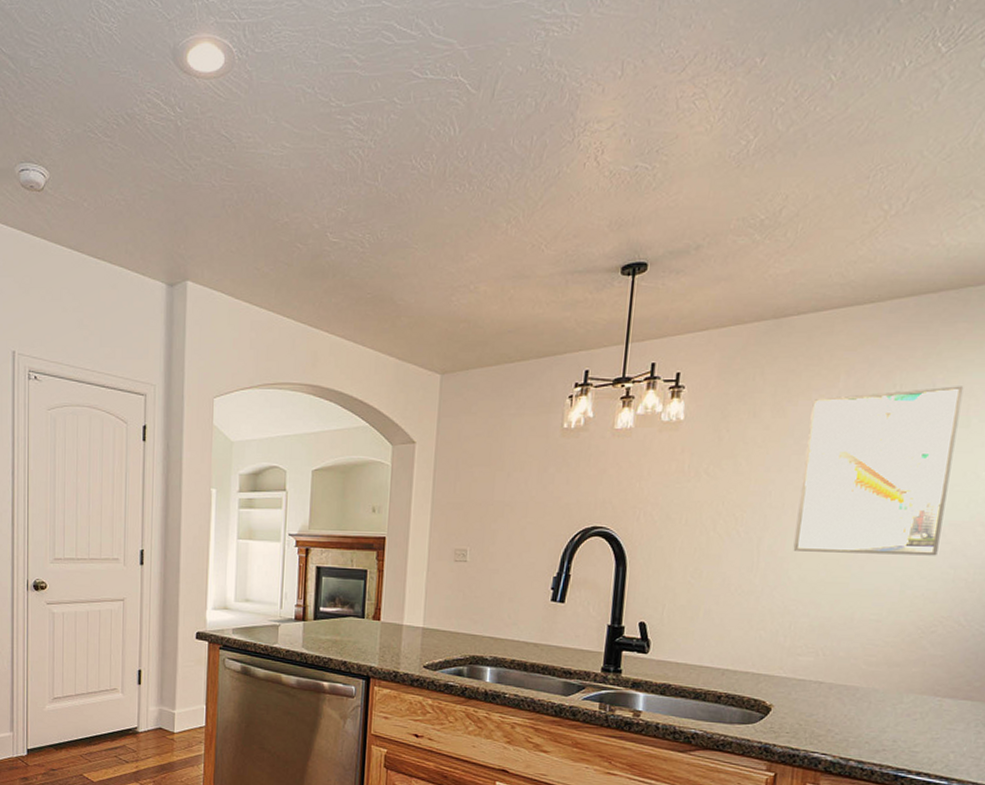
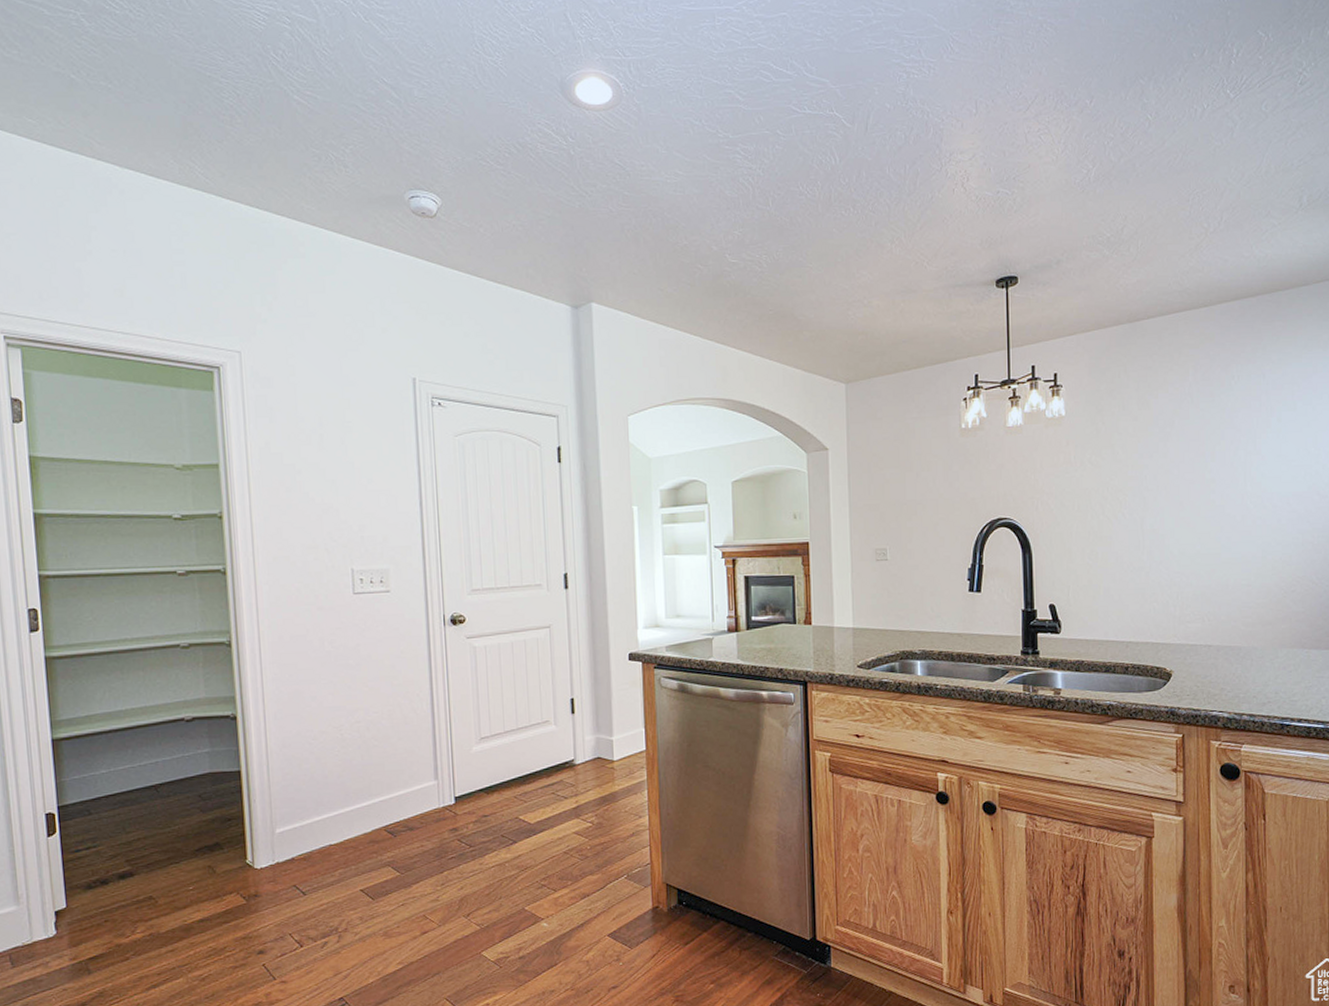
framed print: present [793,386,964,556] -> none [1170,375,1287,528]

